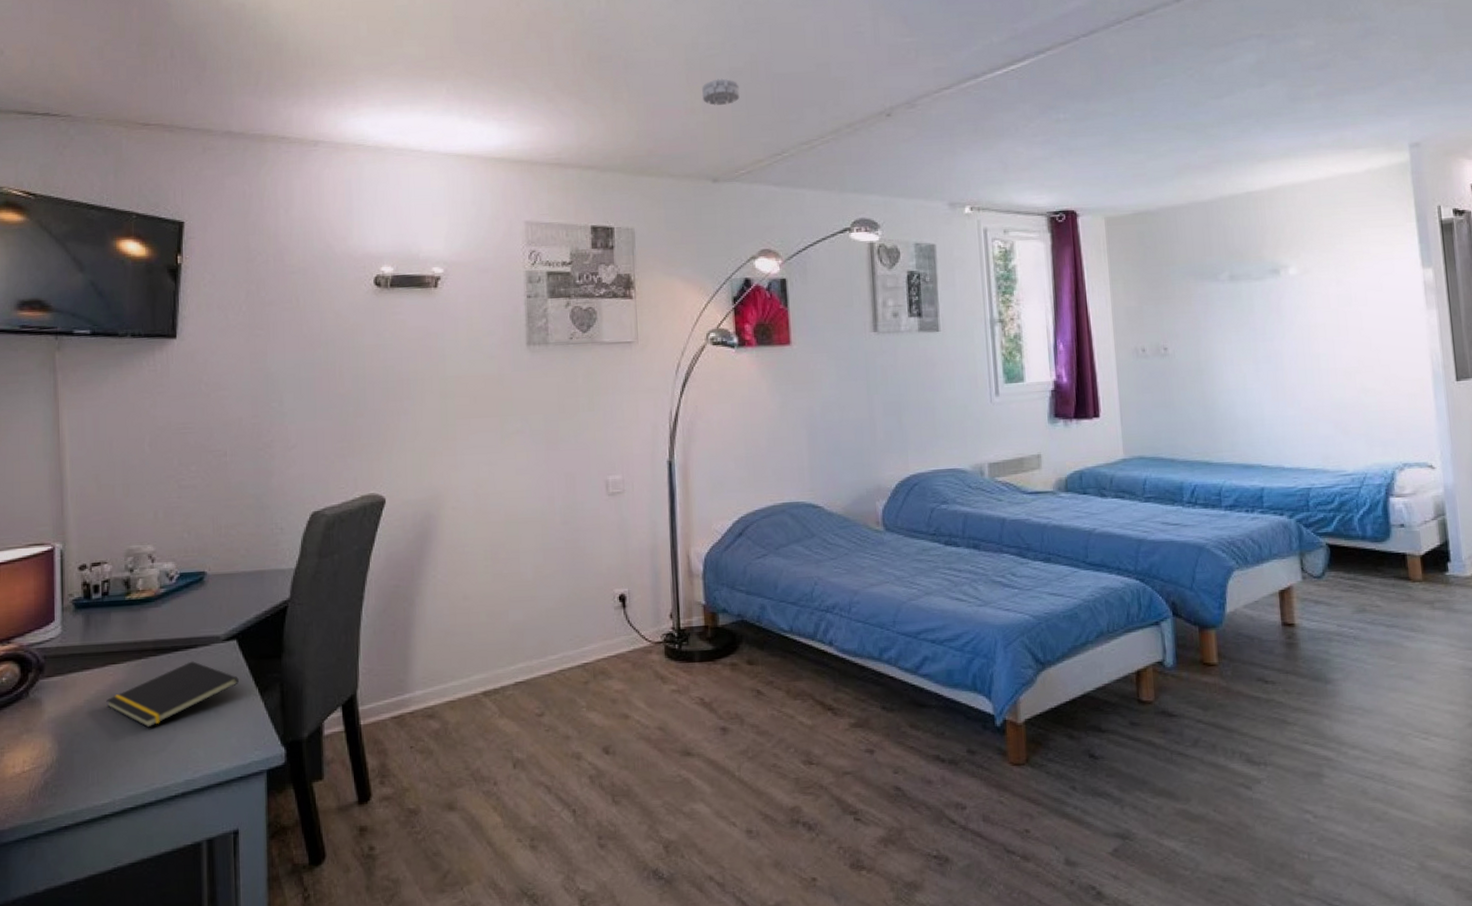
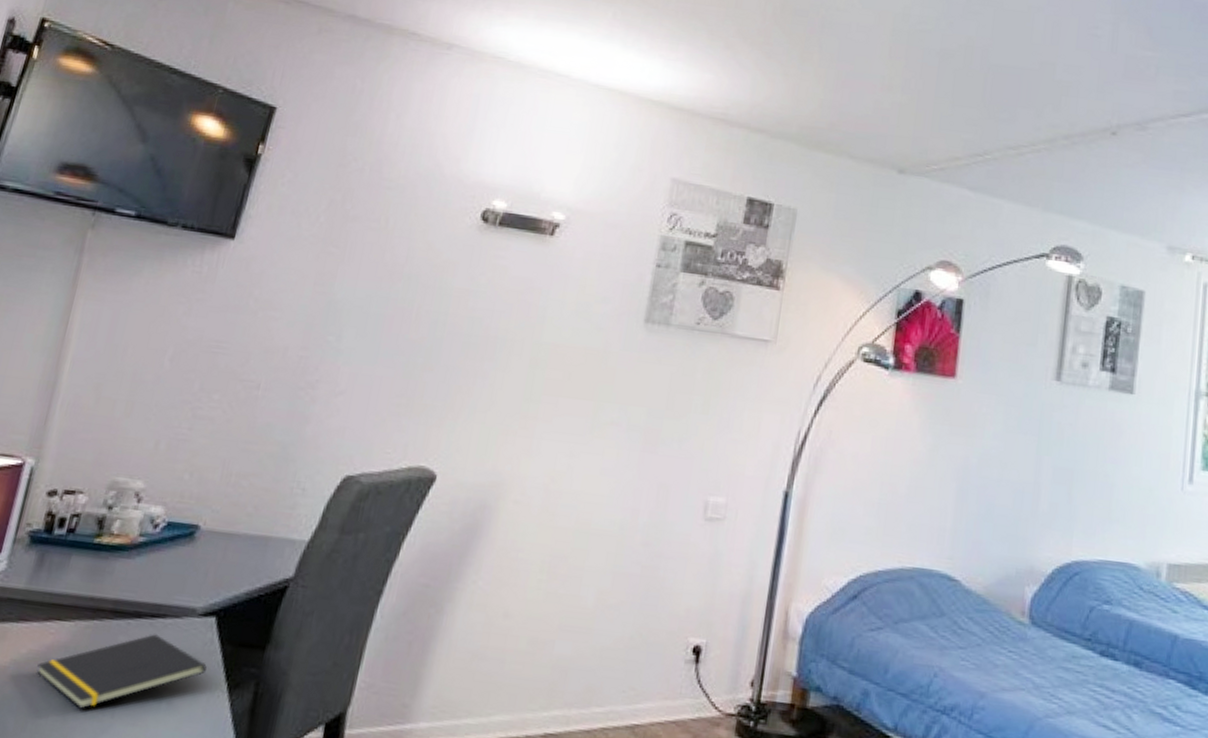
smoke detector: present [701,78,740,106] -> none [903,58,948,89]

